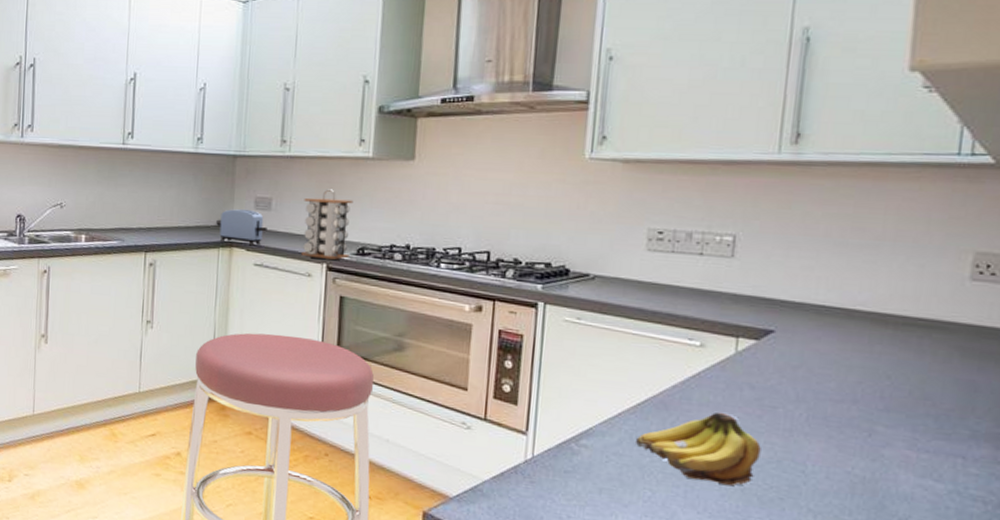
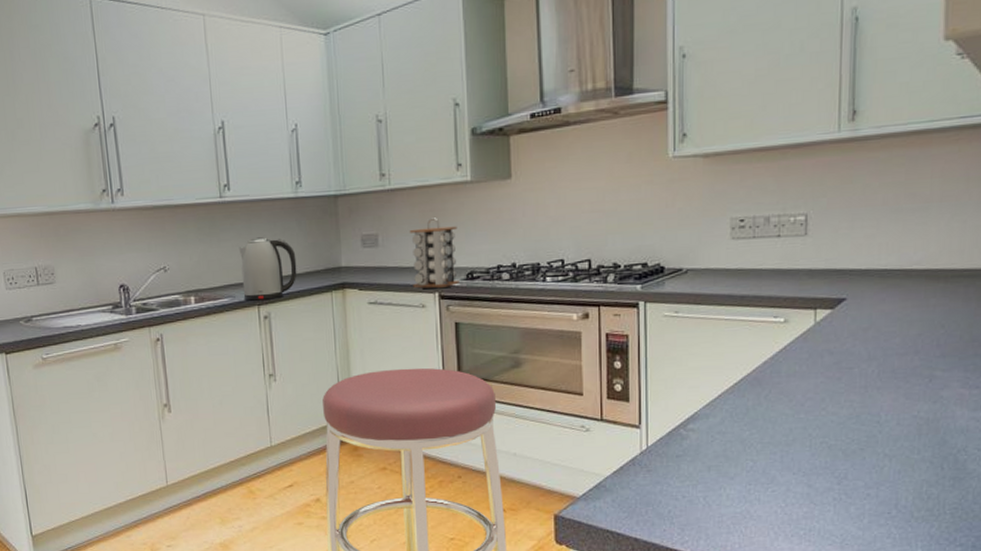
kettle: none [132,186,189,249] -> present [238,237,297,301]
toaster: present [216,209,267,246] -> none [326,249,377,285]
fruit: present [634,412,761,486] -> none [735,380,842,446]

